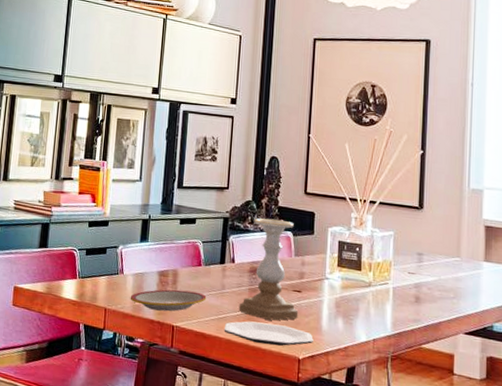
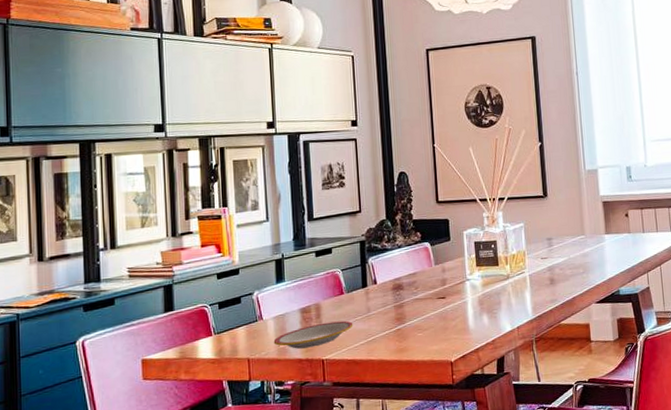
plate: present [224,321,313,346] -> none [375,333,463,357]
candle holder: present [238,218,299,321] -> none [386,232,446,332]

